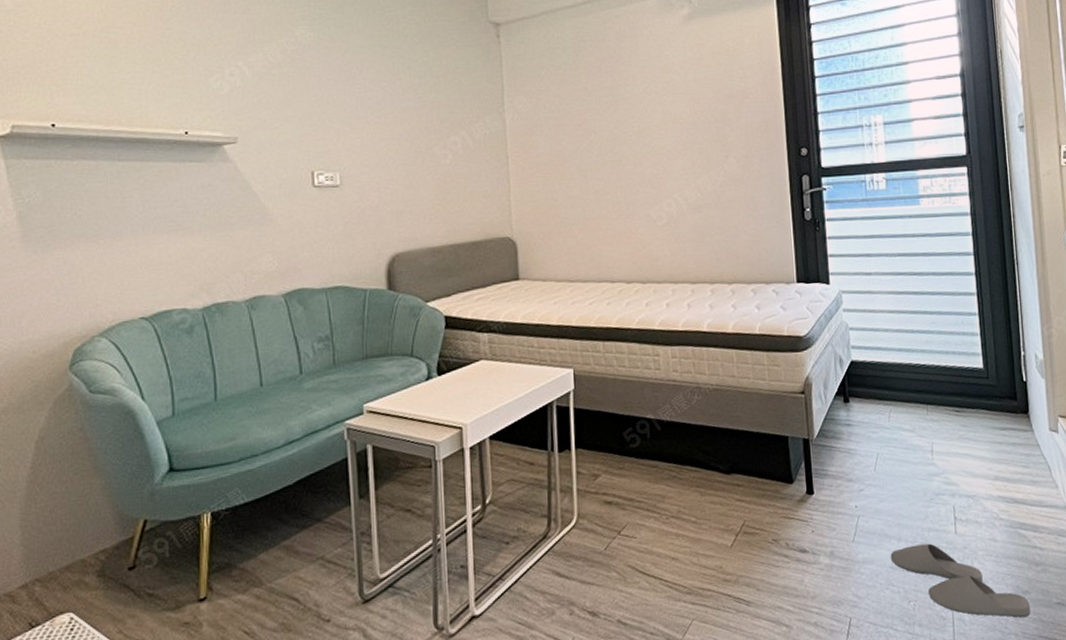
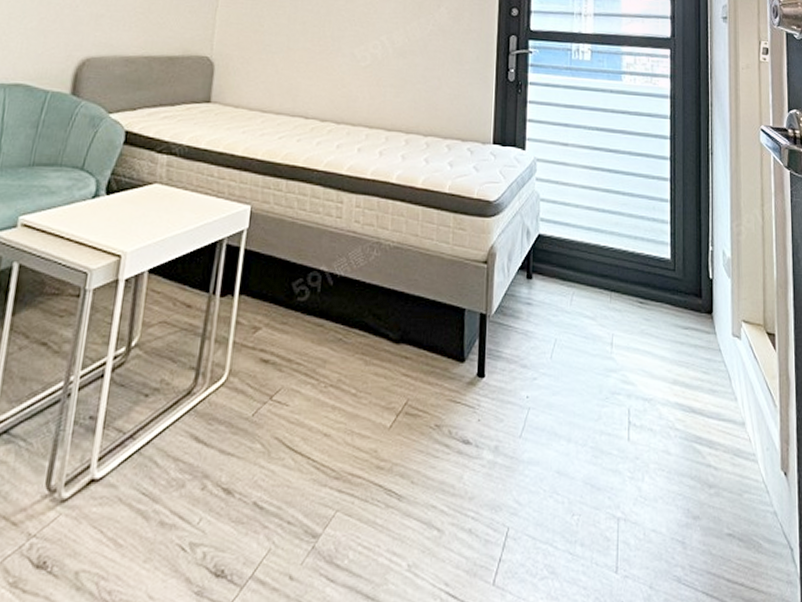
slippers: present [890,543,1031,618] -> none [557,448,700,547]

